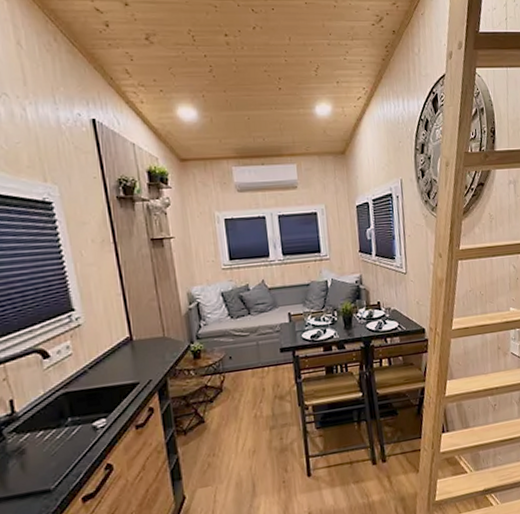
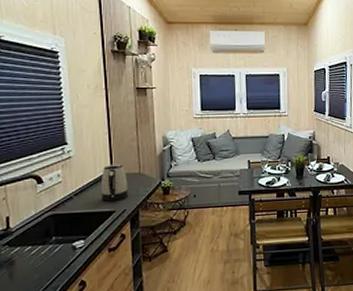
kettle: none [119,328,154,373] -> present [102,163,129,202]

